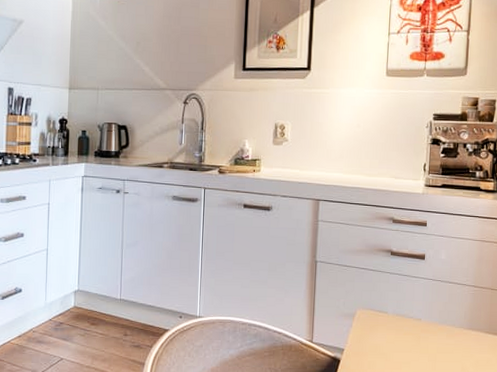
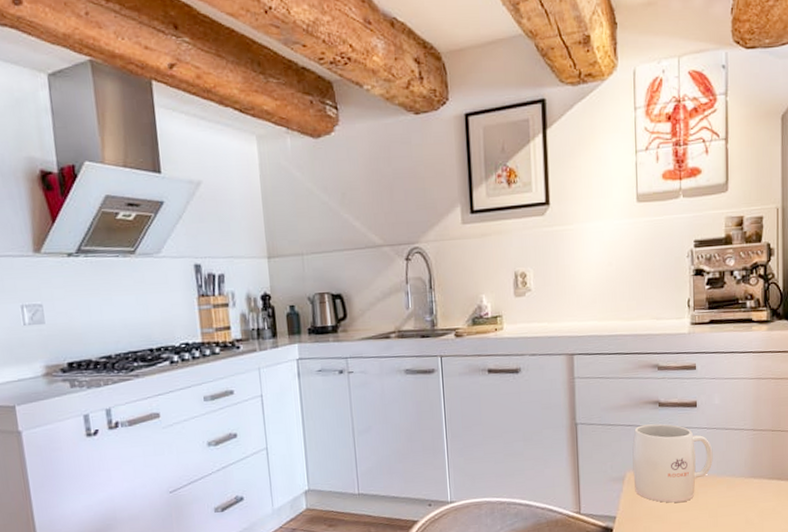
mug: none [362,270,437,343] -> present [632,423,713,503]

